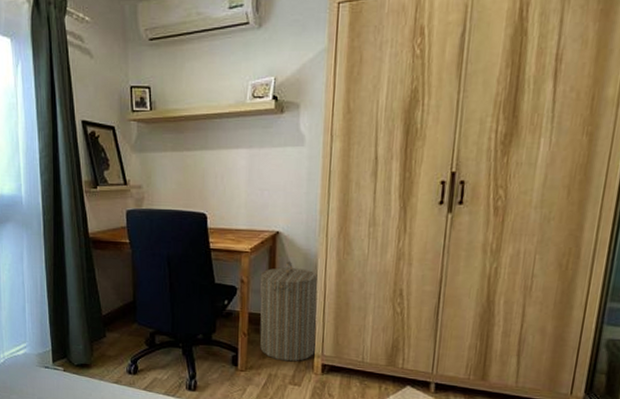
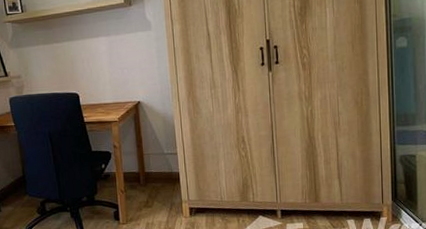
laundry hamper: present [260,261,317,362] -> none [129,125,182,210]

